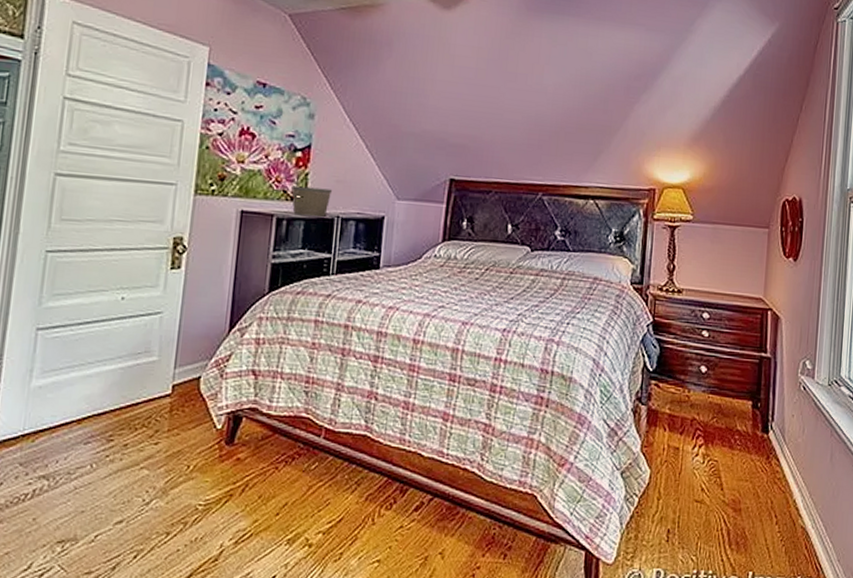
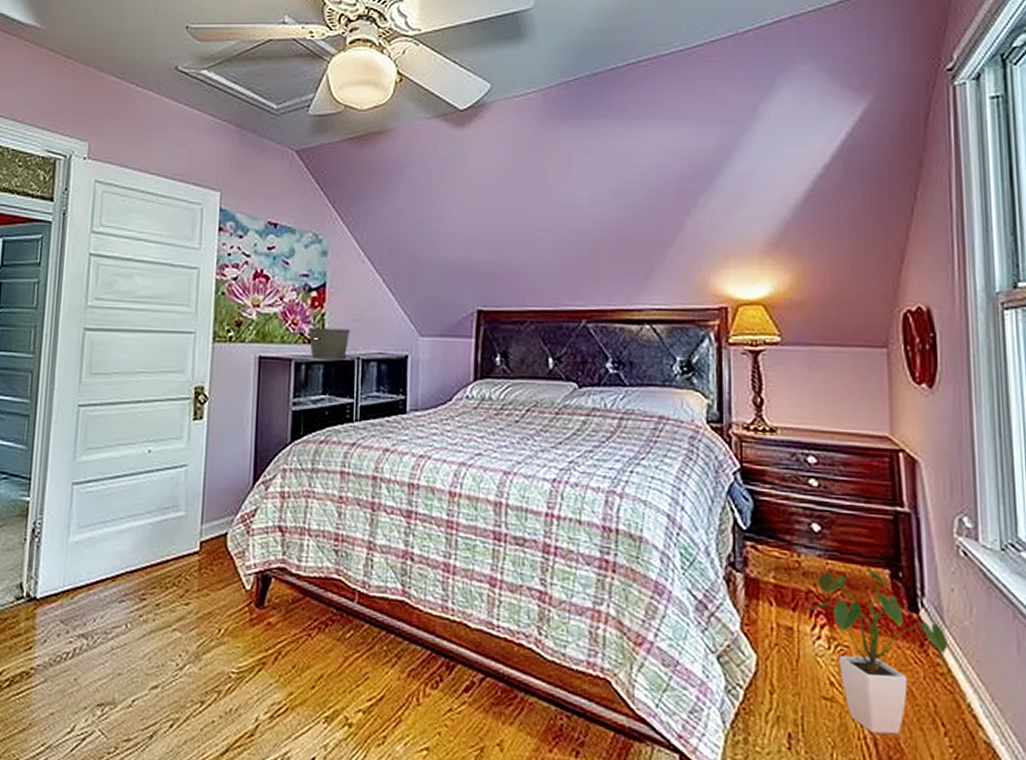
house plant: none [691,398,786,526] -> present [807,565,948,735]

